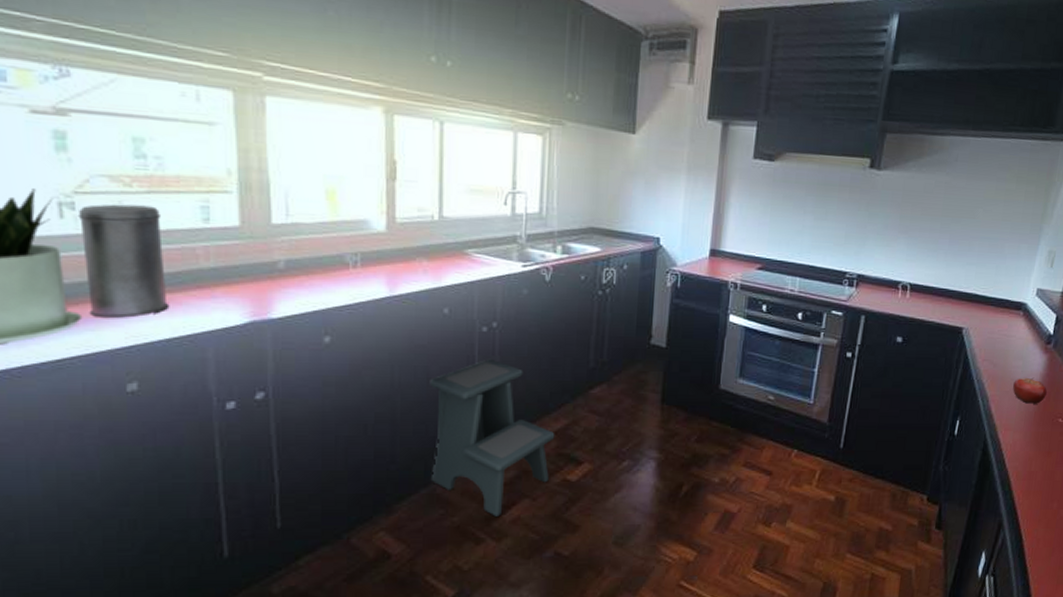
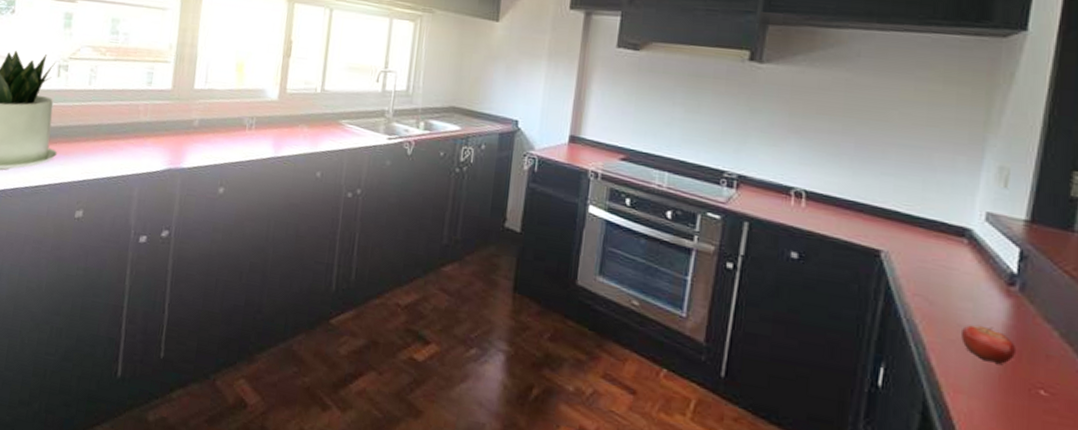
canister: present [77,204,170,319] -> none [62,68,121,158]
step stool: present [429,358,555,517] -> none [289,223,405,385]

